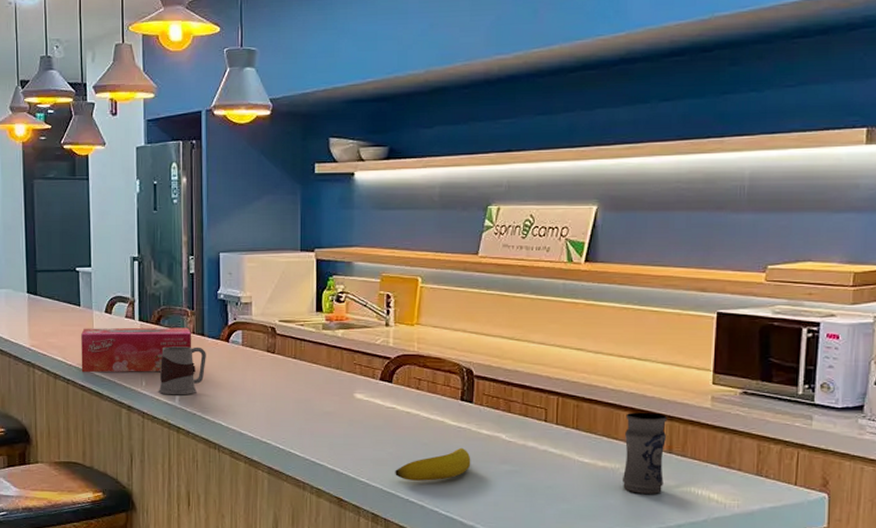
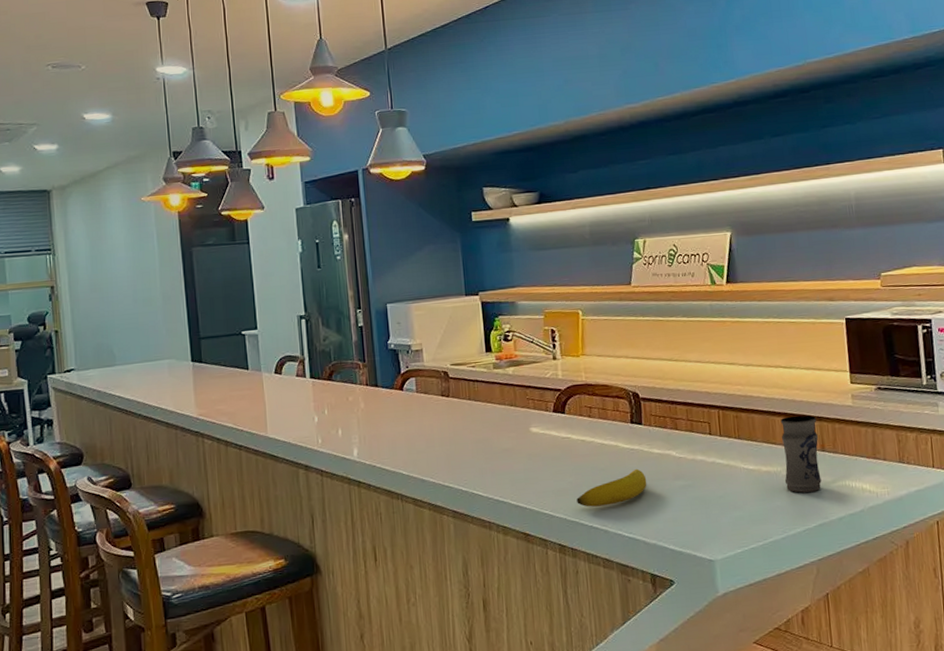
tissue box: present [81,327,192,373] -> none [251,380,367,437]
mug: present [158,346,206,395] -> none [335,398,382,450]

